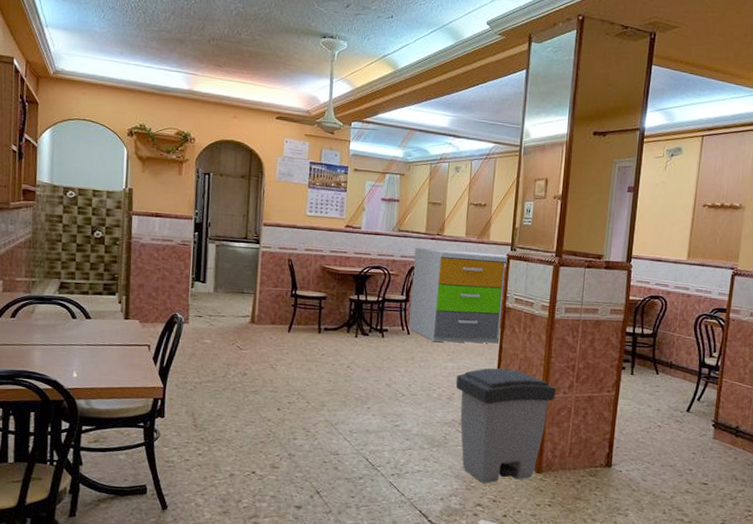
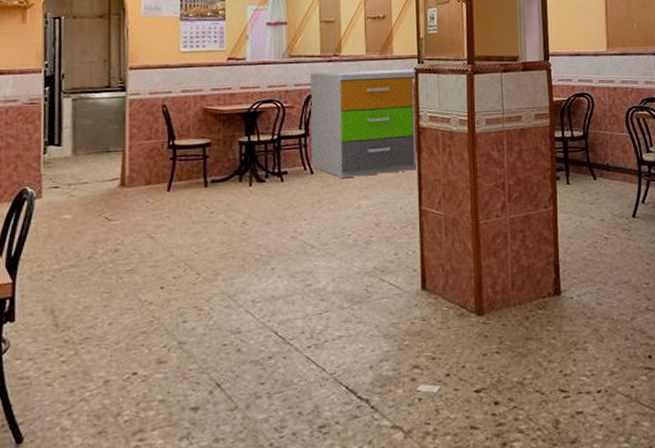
trash can: present [455,367,556,483] -> none [372,197,488,339]

